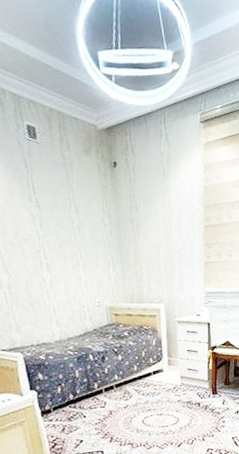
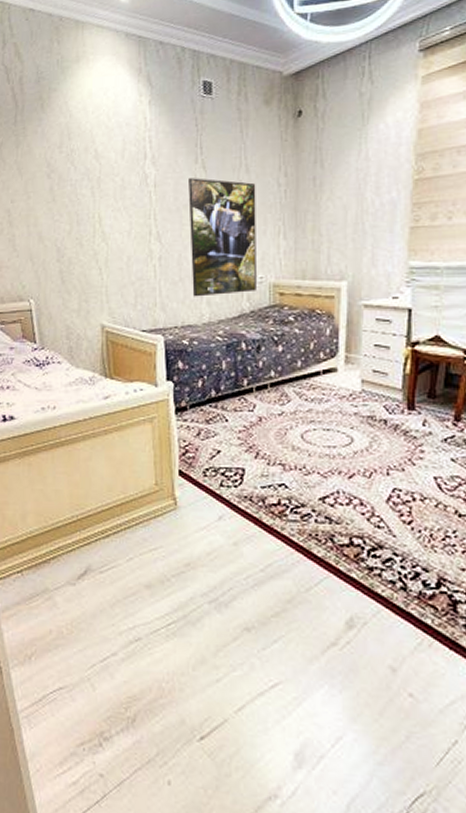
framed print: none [26,215,96,320] -> present [188,178,256,297]

